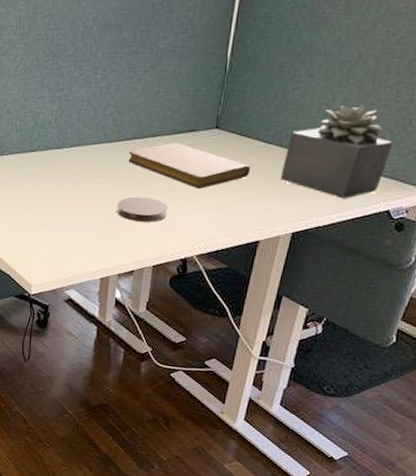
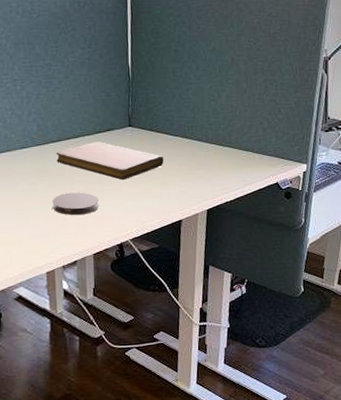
succulent plant: present [279,105,393,199] -> none [189,99,270,177]

